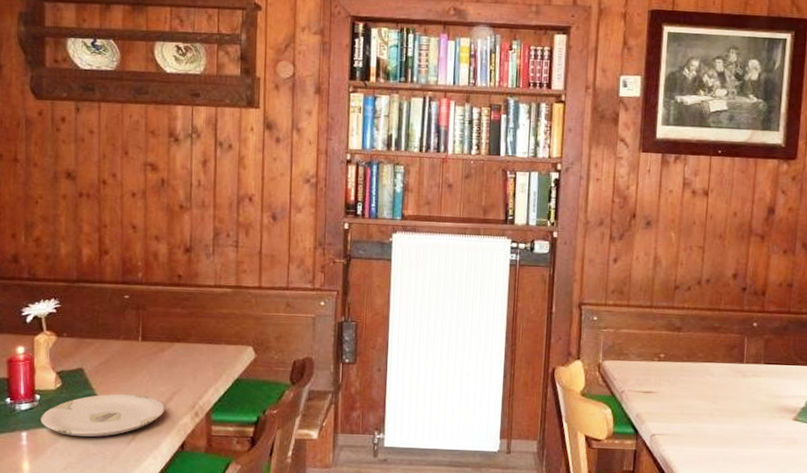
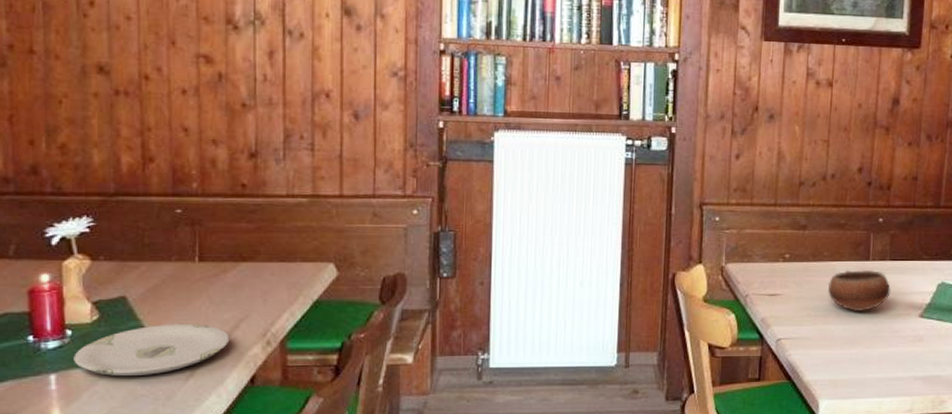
bowl: none [702,370,765,413] -> present [828,269,891,312]

